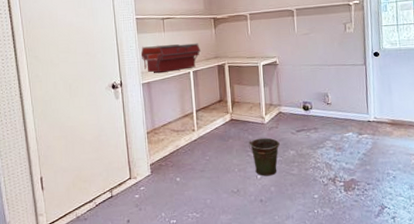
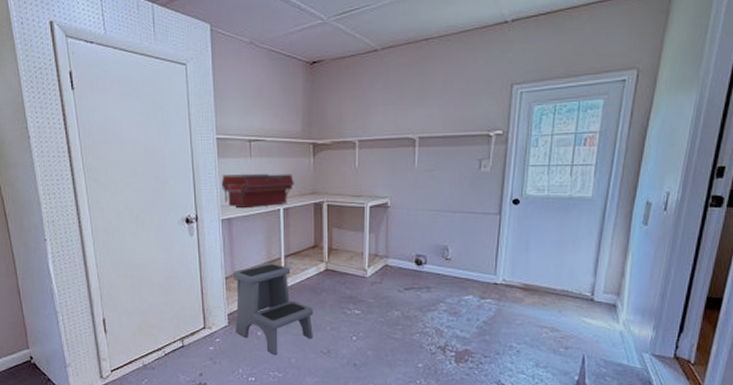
step stool: none [152,117,224,198] -> present [232,263,314,356]
bucket: present [249,137,280,176] -> none [345,294,383,338]

